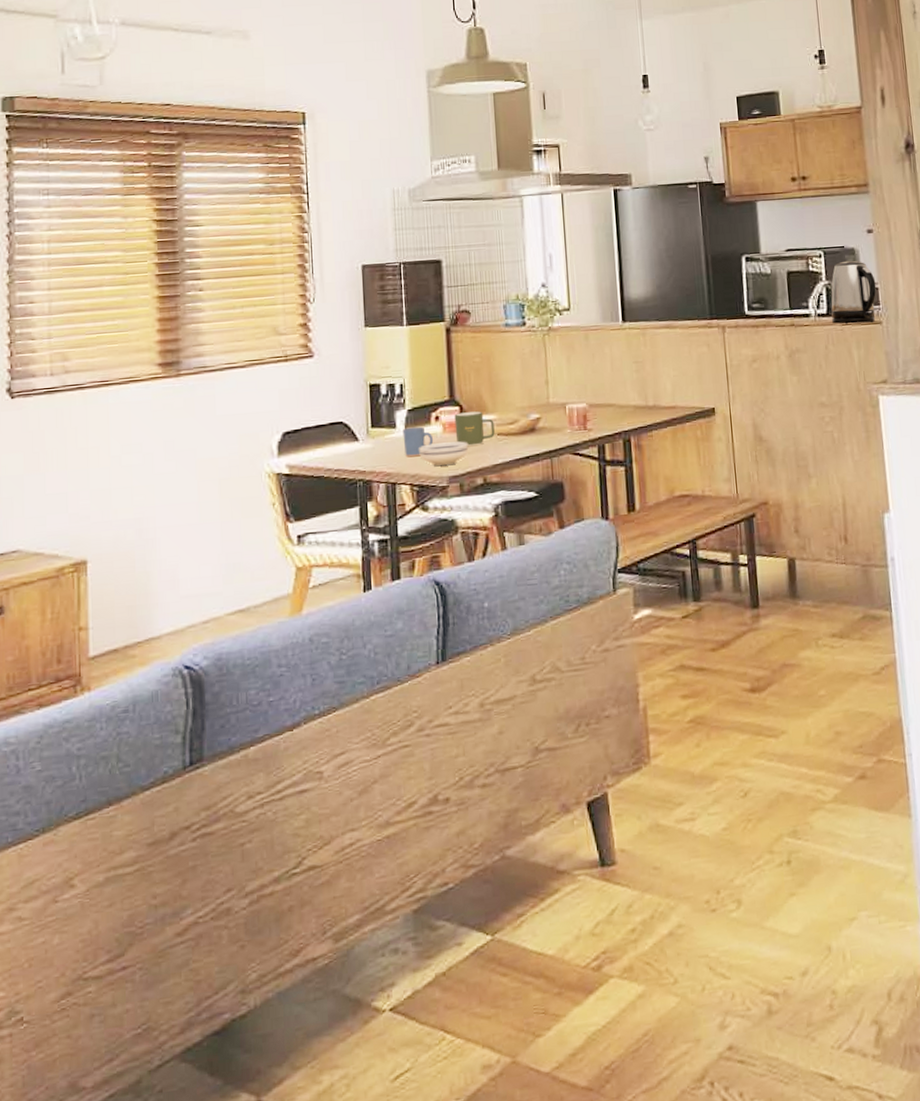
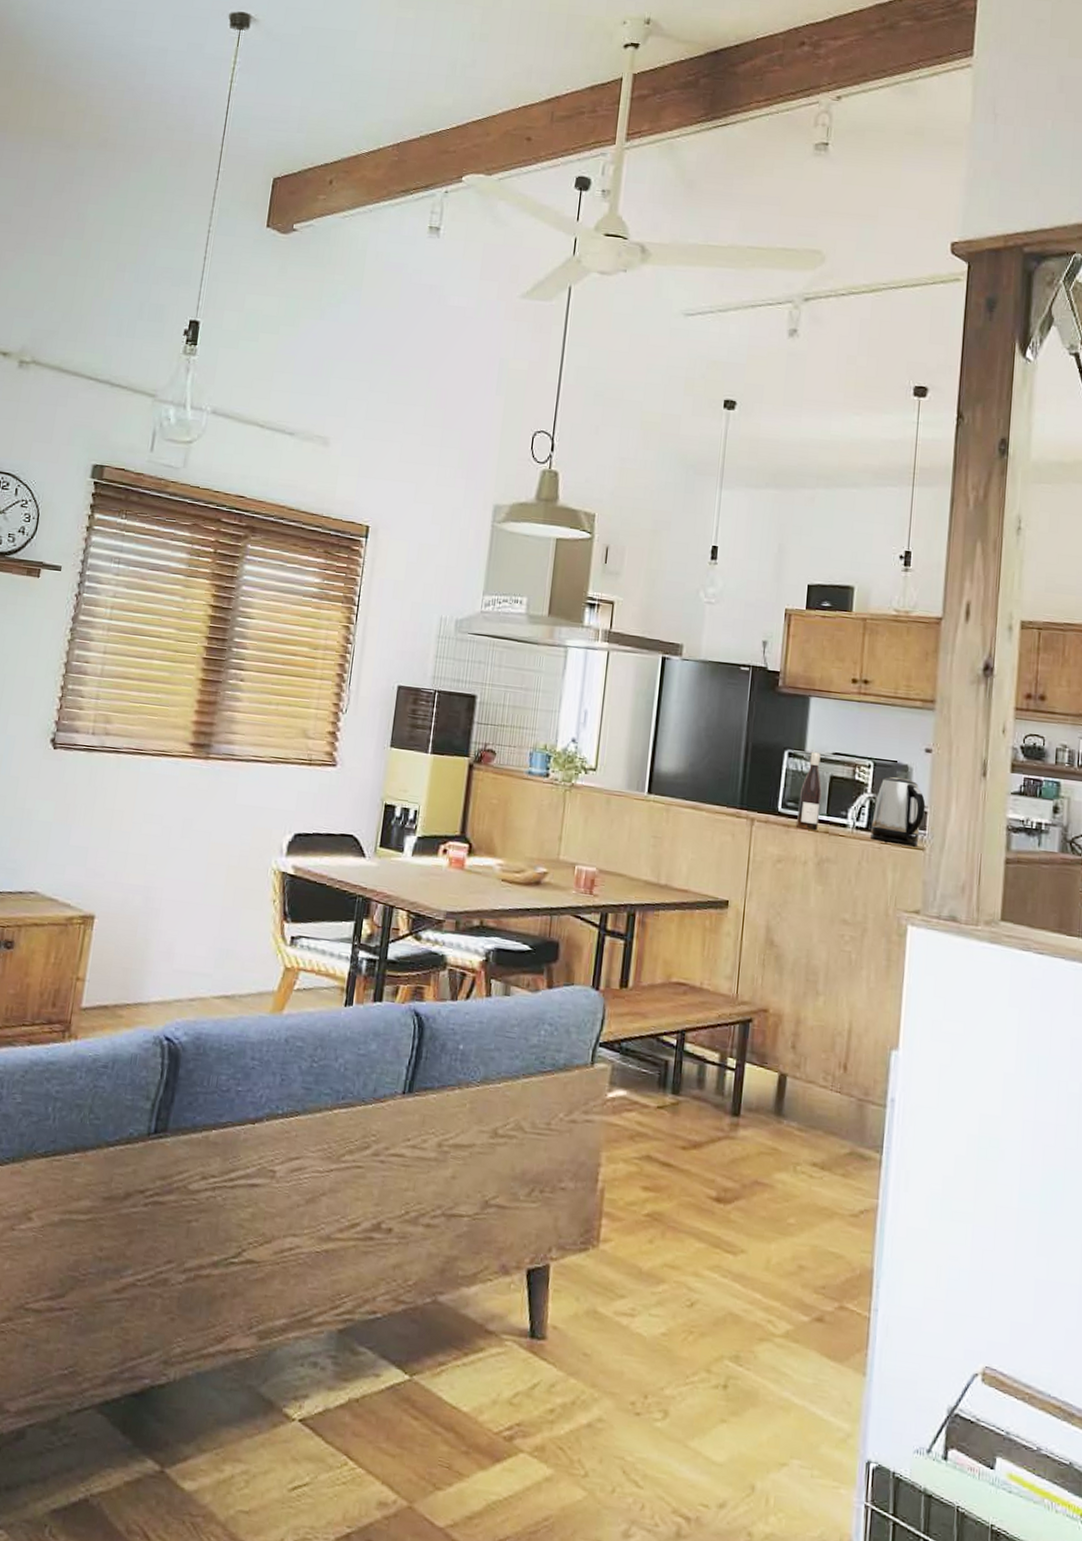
mug: present [402,426,434,457] -> none [407,854,438,885]
bowl: present [419,441,469,467] -> none [421,875,472,901]
mug: present [454,411,495,447] -> none [460,850,501,887]
bottle: none [762,252,784,327] -> present [797,752,822,831]

